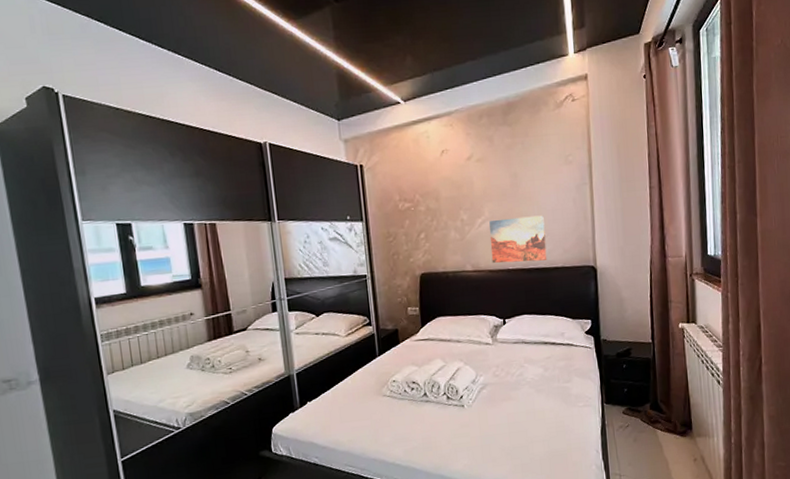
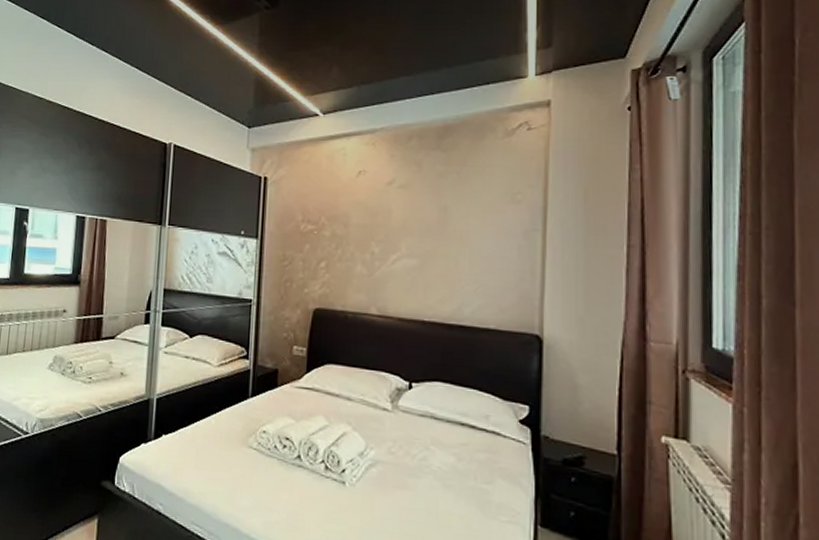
wall art: present [489,215,547,263] -> none [403,258,476,318]

